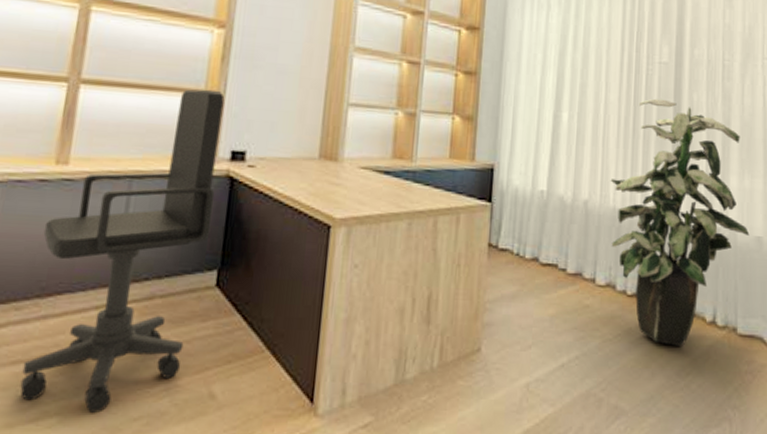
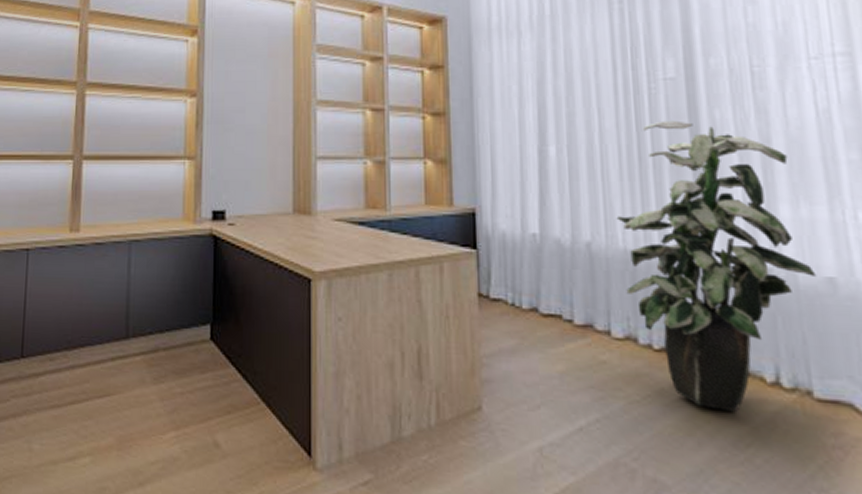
office chair: present [20,89,225,413] -> none [59,155,202,455]

